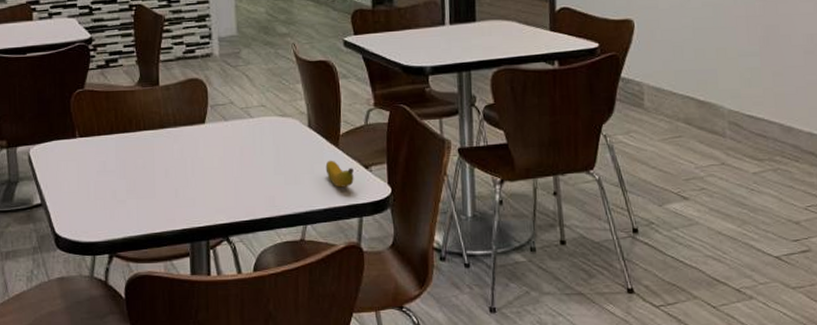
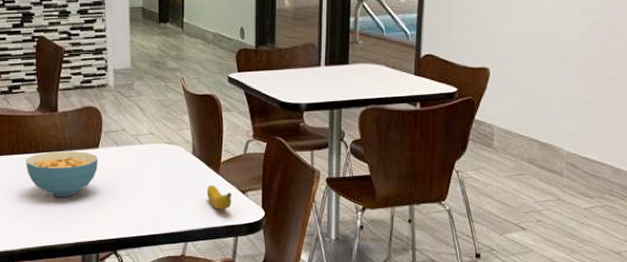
cereal bowl: none [126,128,206,179] -> present [26,151,99,197]

